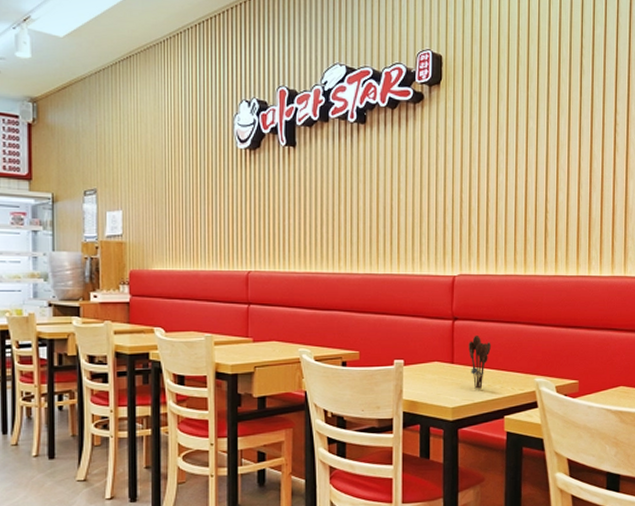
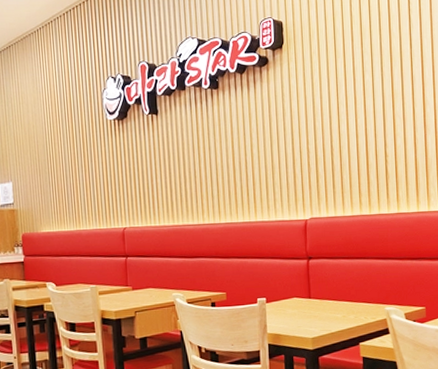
utensil holder: present [468,336,491,390] -> none [323,272,344,321]

